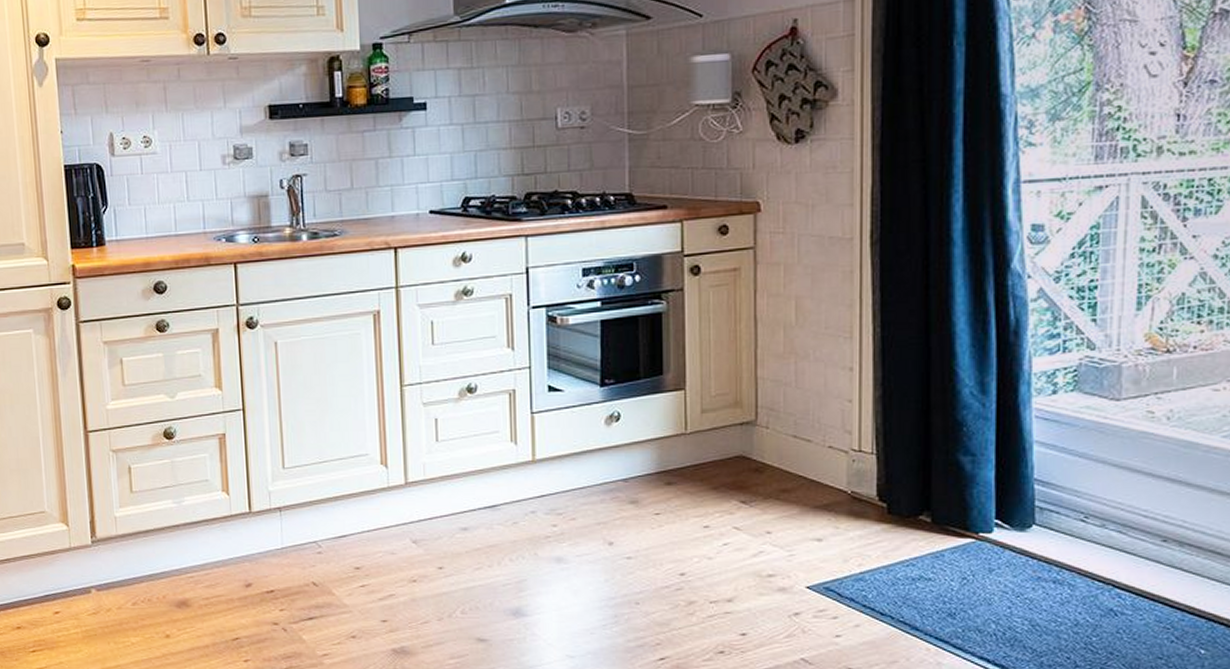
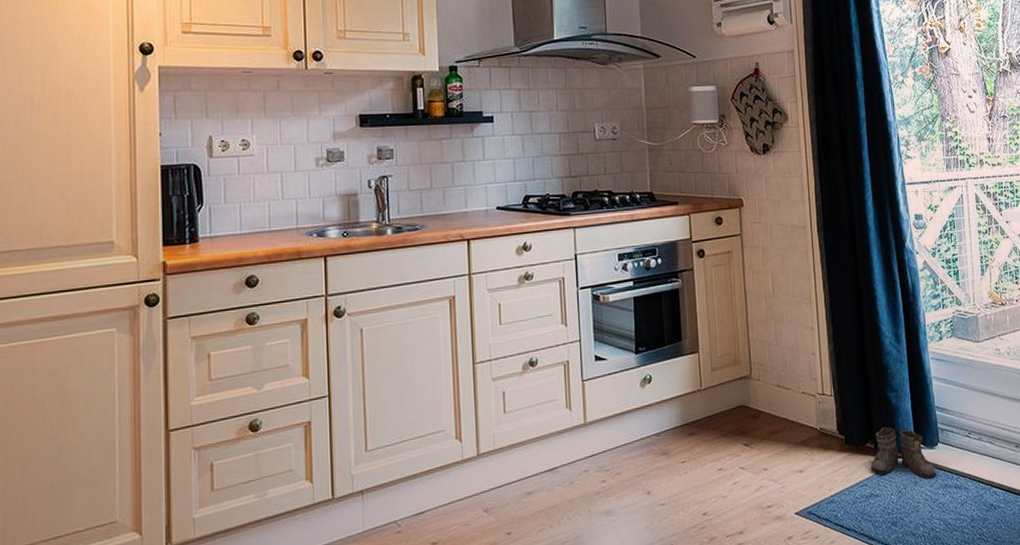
boots: none [919,499,1026,567] -> present [868,427,937,479]

